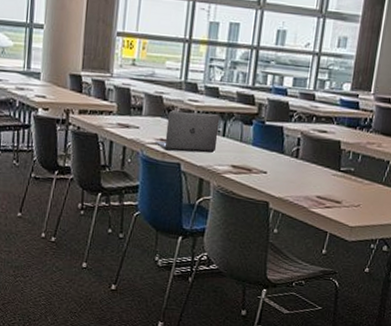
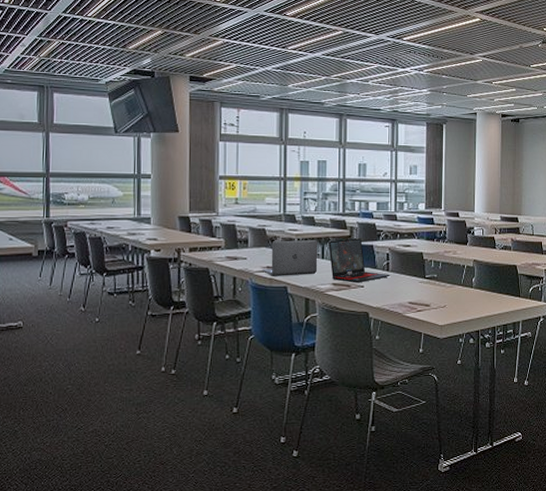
laptop: none [231,117,300,169] -> present [328,238,391,283]

